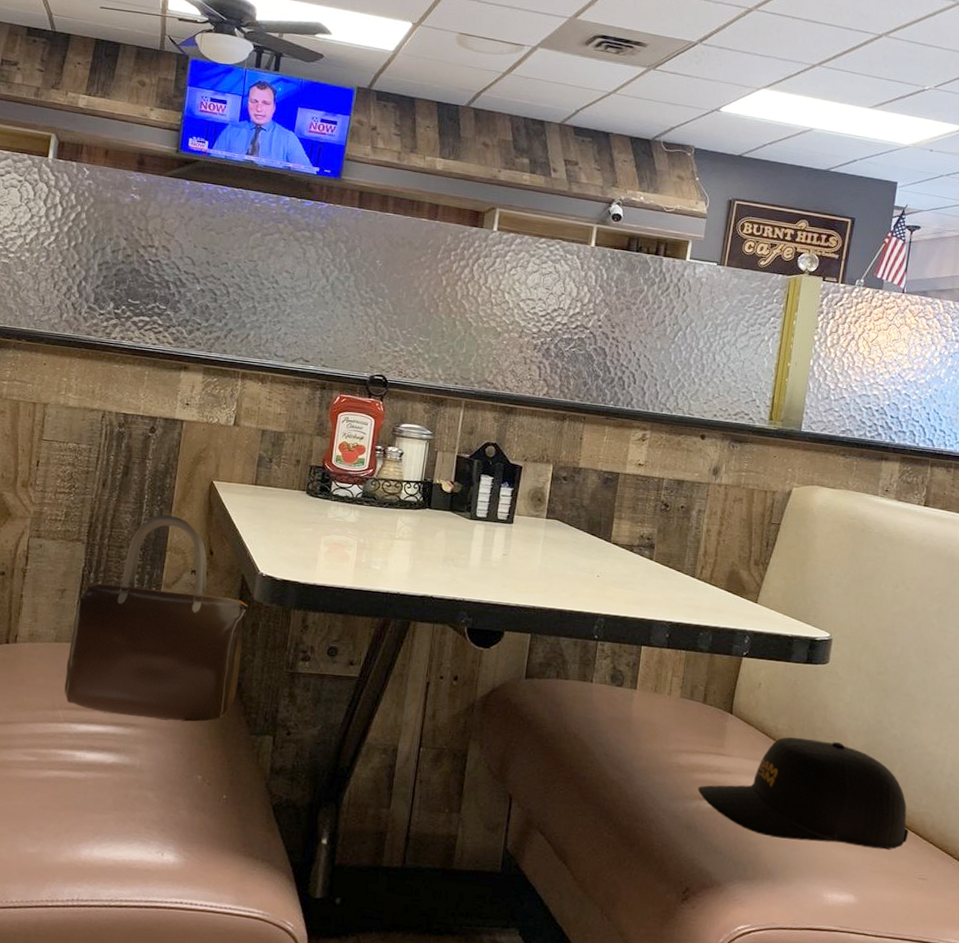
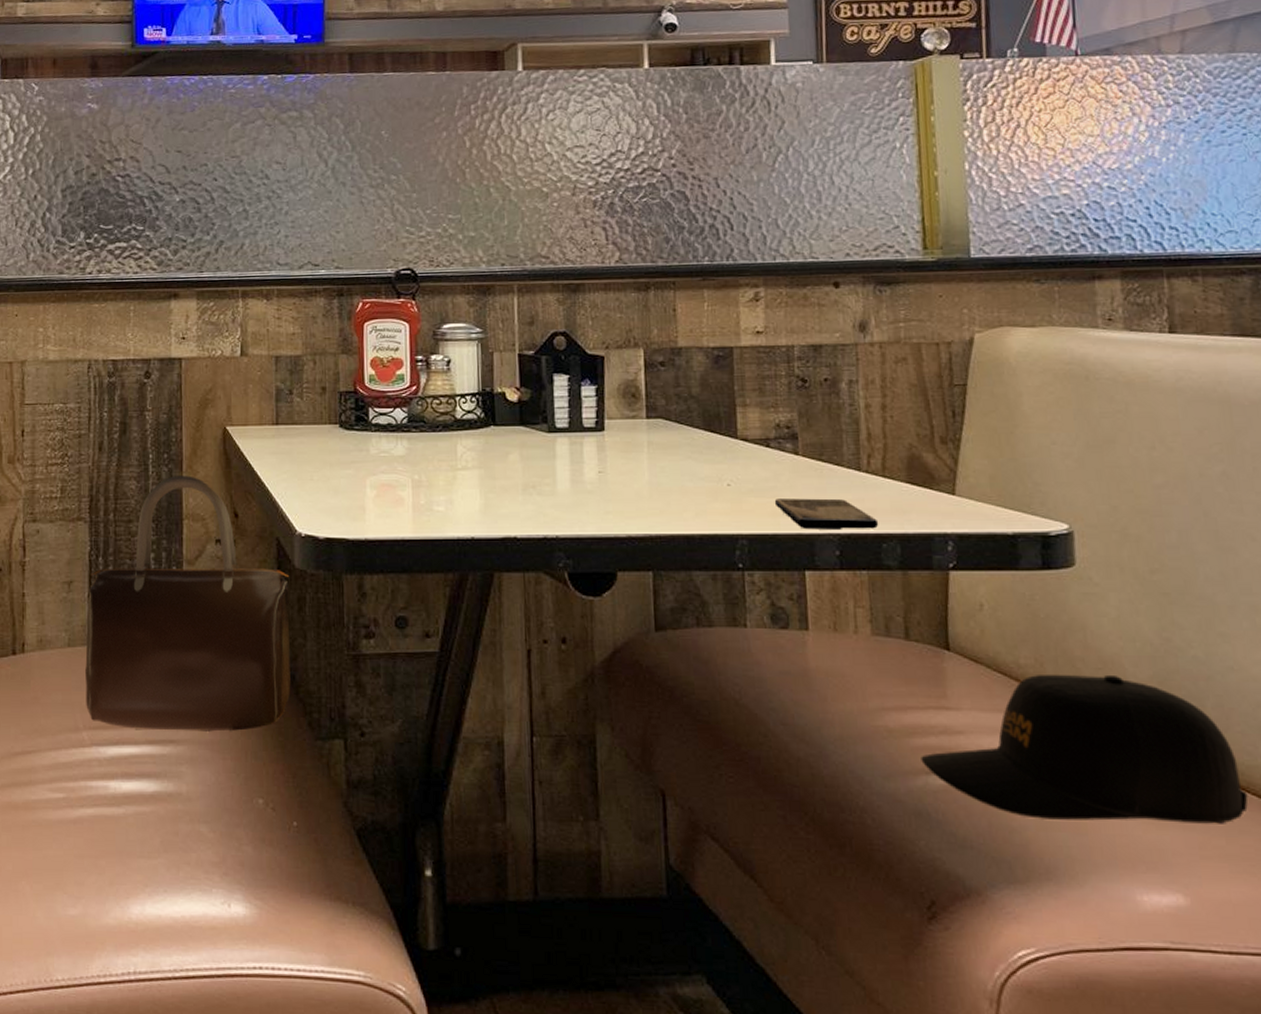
smartphone: none [628,591,701,621] -> present [774,498,879,530]

